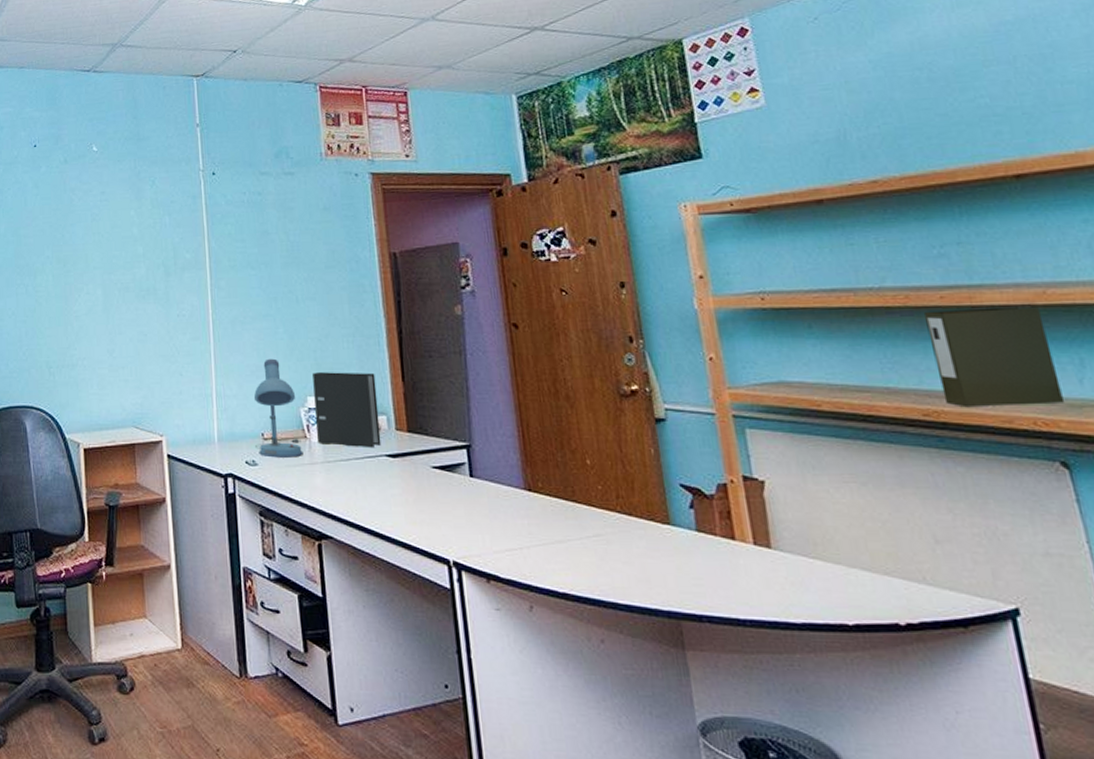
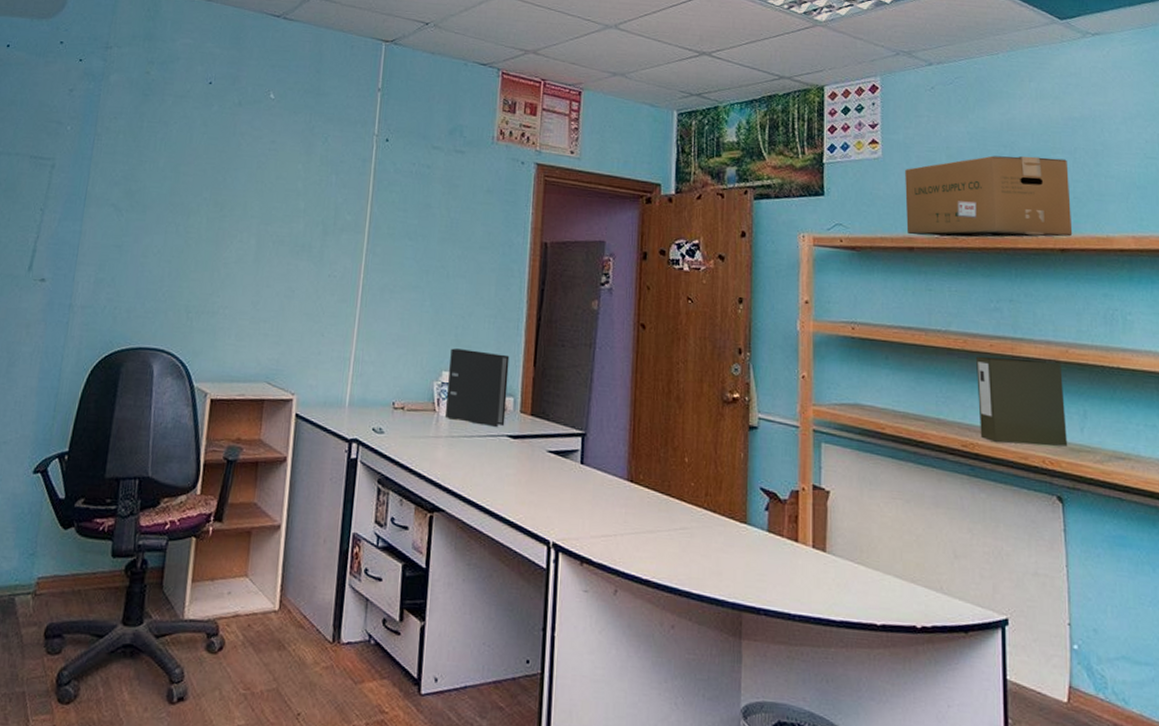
desk lamp: present [253,358,304,458] -> none [385,329,432,430]
box: none [797,71,1029,186] -> present [905,155,1073,238]

